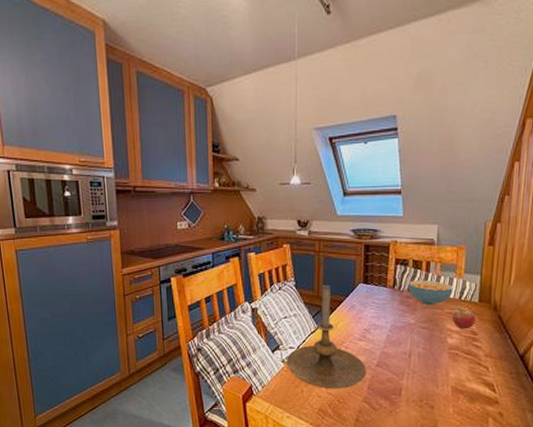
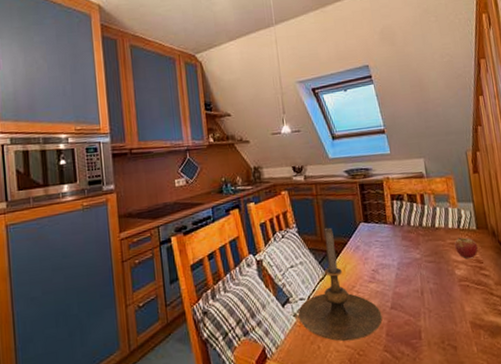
cereal bowl: present [408,280,453,306] -> none [406,212,451,238]

